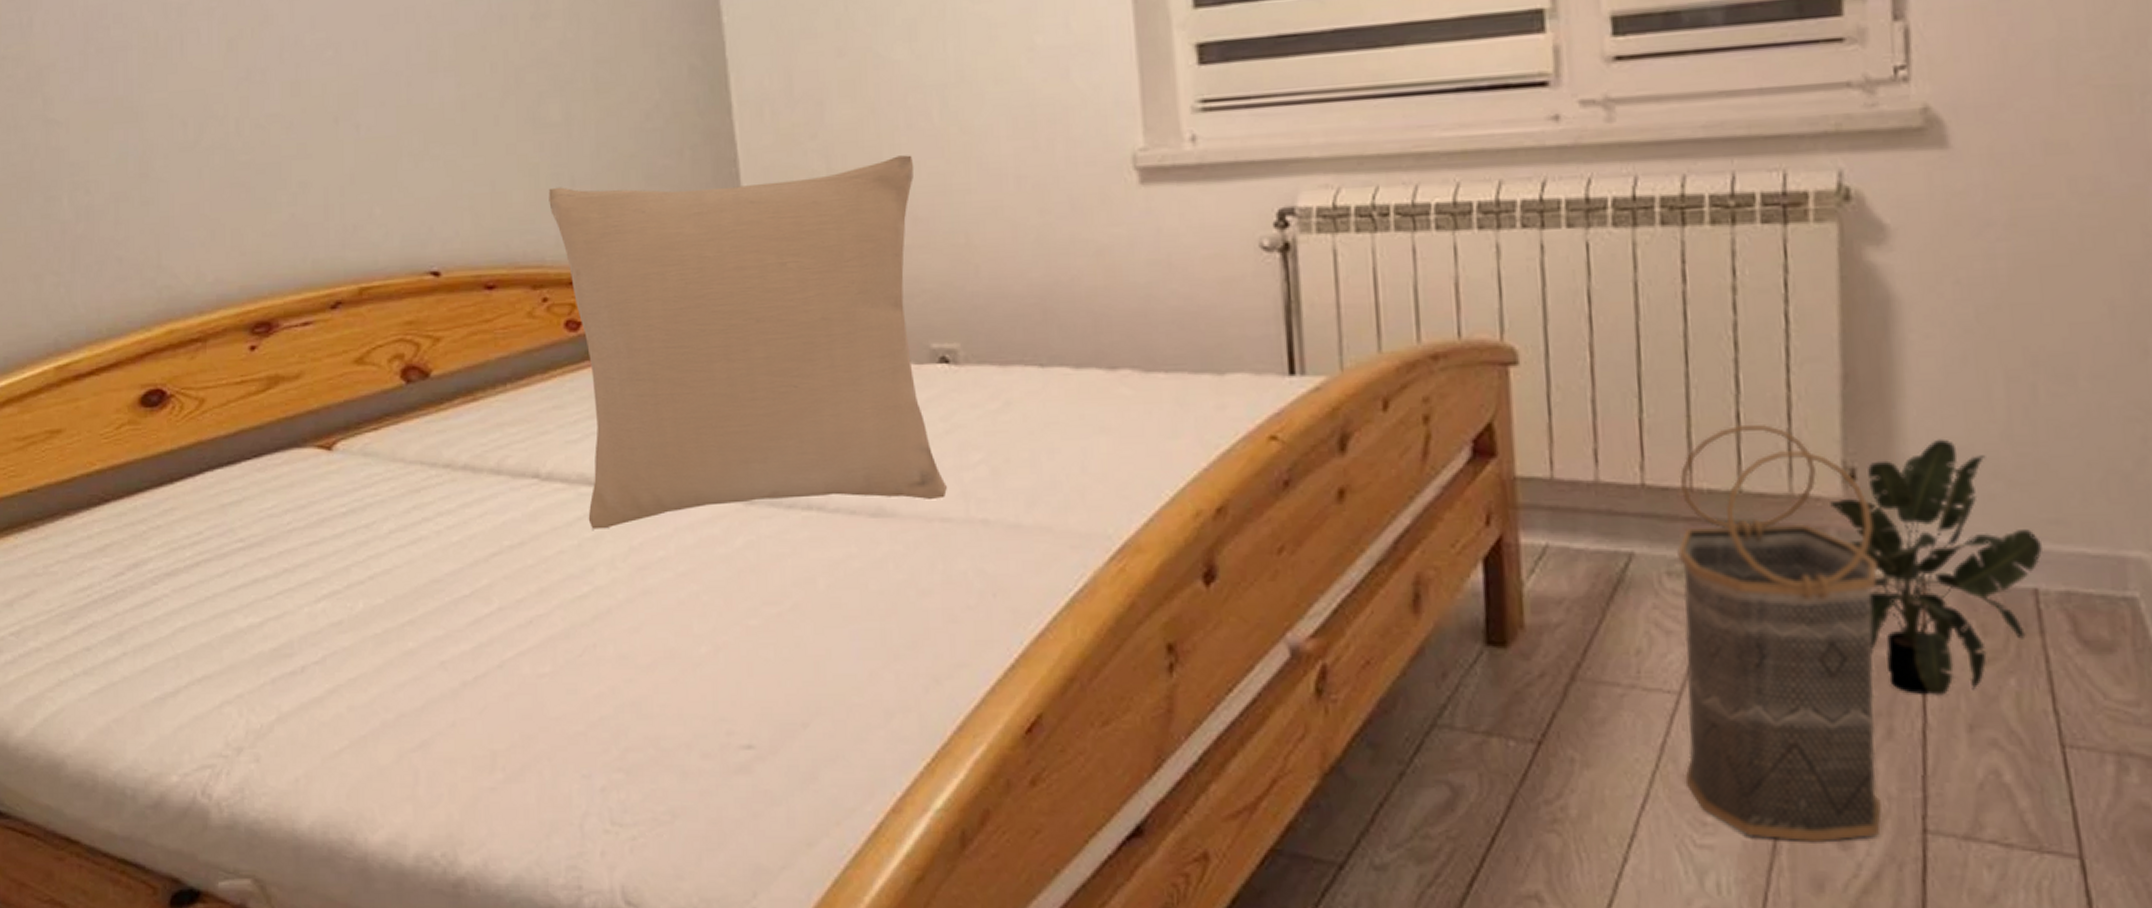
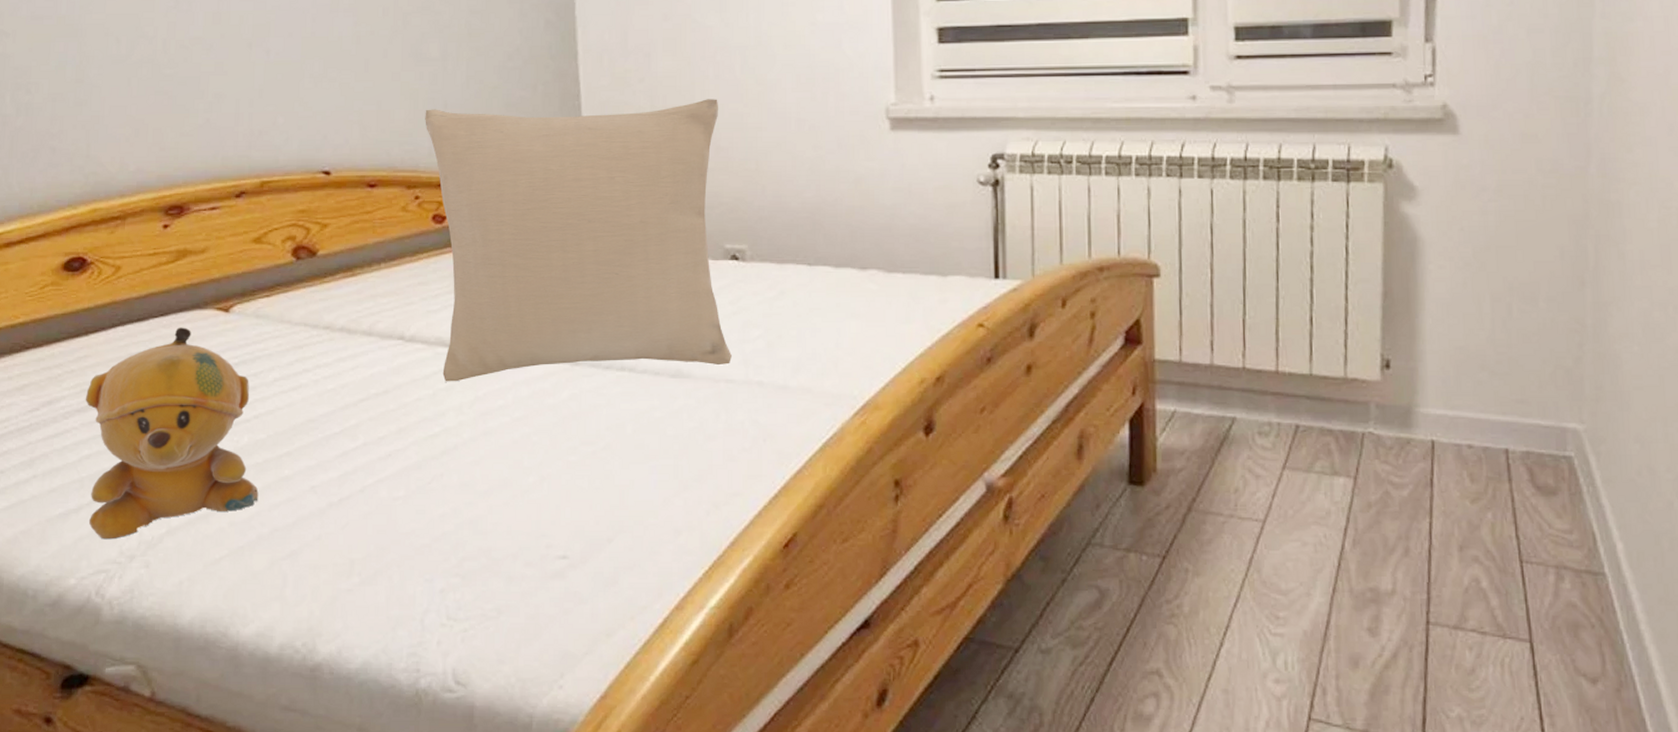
stuffed bear: none [174,470,380,729] -> present [85,327,259,540]
basket: present [1677,424,1882,843] -> none [1265,326,1402,632]
potted plant: present [1830,438,2044,695] -> none [1372,340,1513,525]

